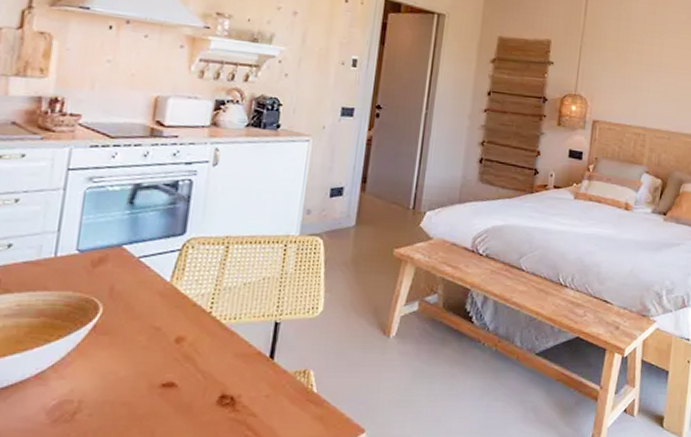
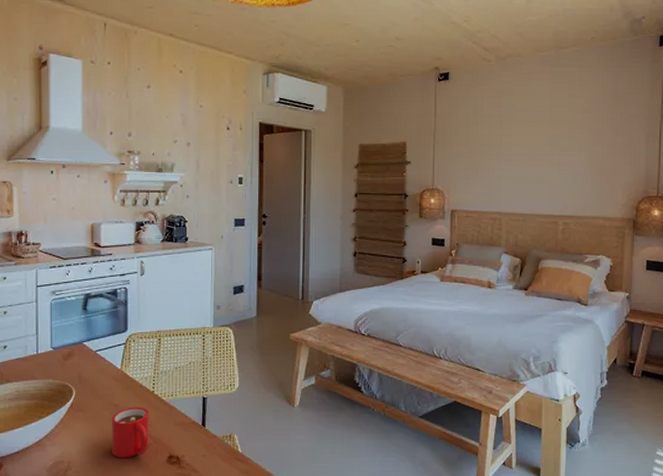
mug: none [142,331,202,398] -> present [111,407,150,458]

